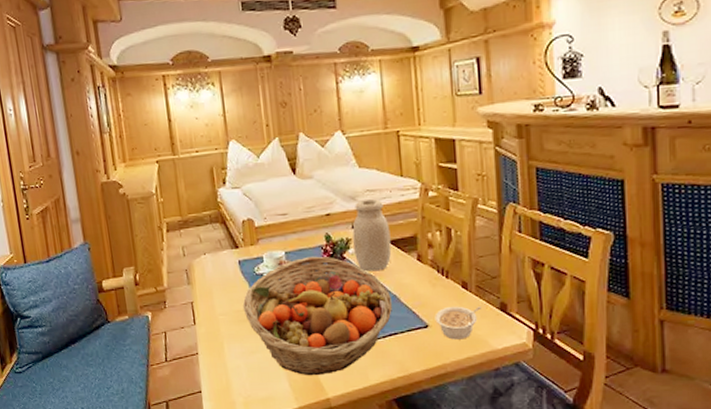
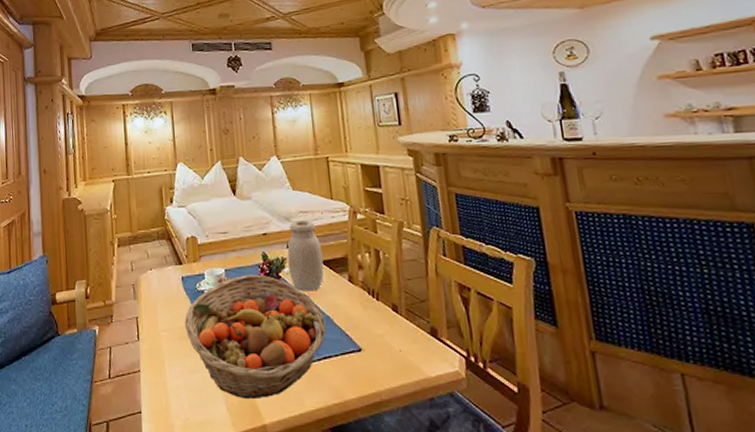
legume: present [435,306,482,340] -> none [367,329,413,365]

